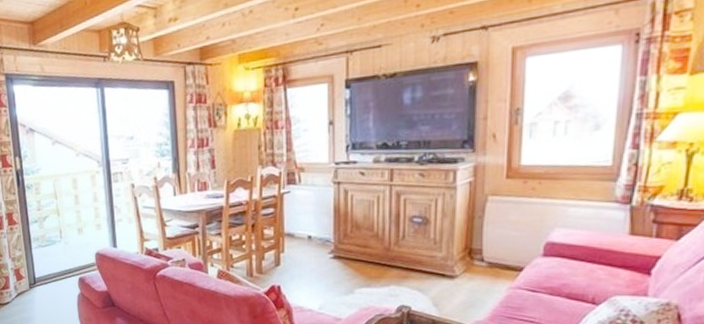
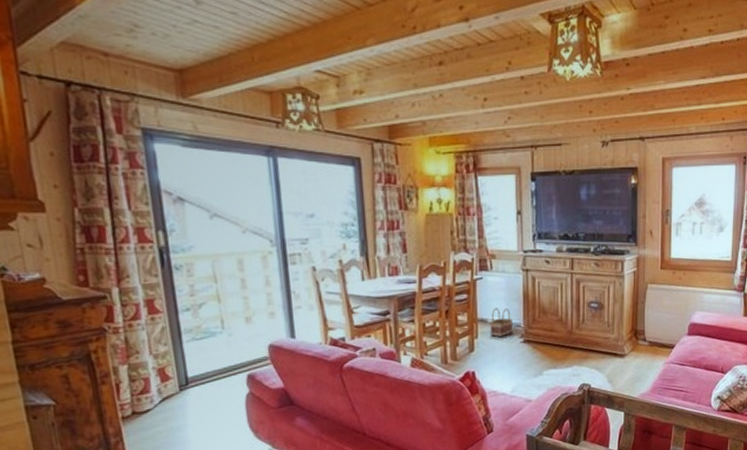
basket: none [297,222,322,253] -> present [490,308,513,338]

